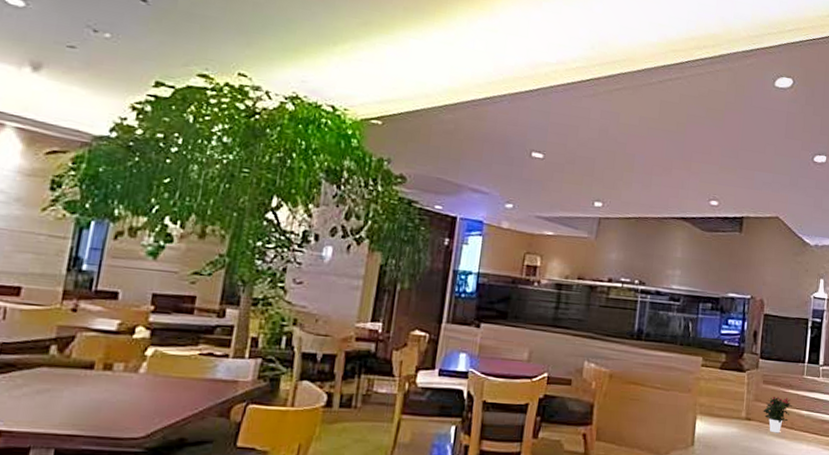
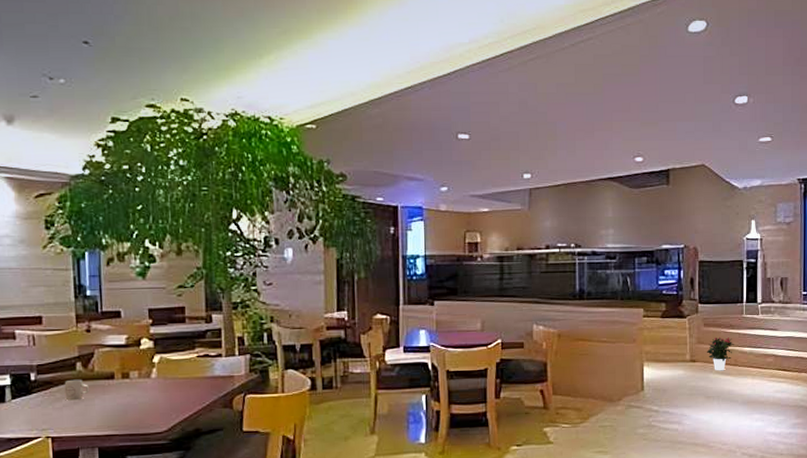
mug: none [27,364,61,390] -> present [64,379,90,401]

